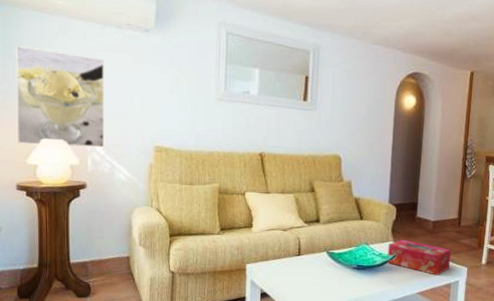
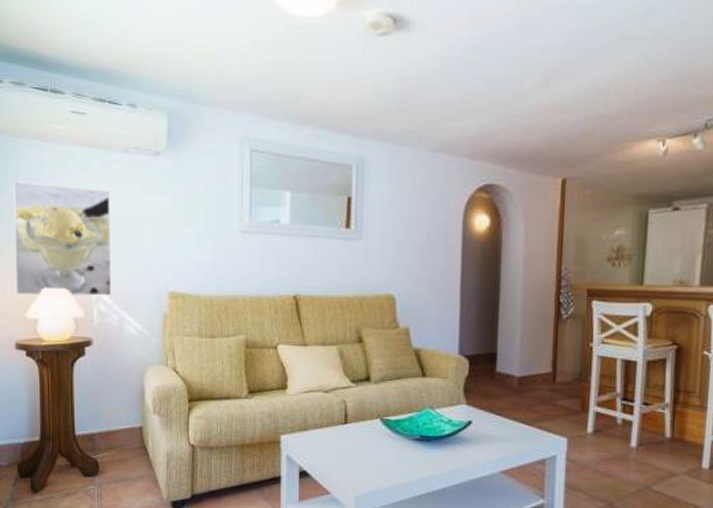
tissue box: present [387,239,451,276] -> none [459,401,544,449]

